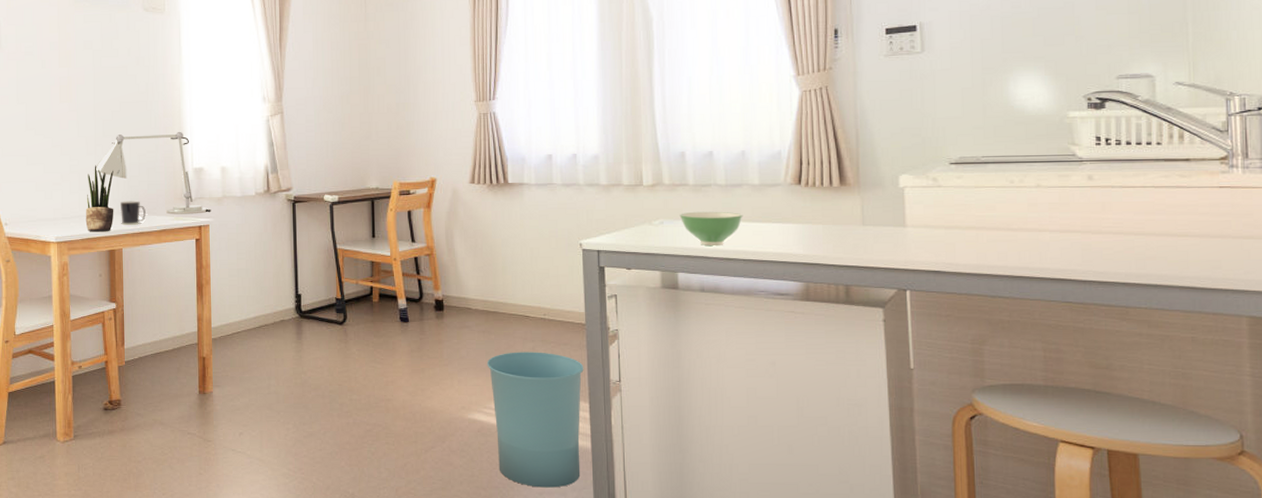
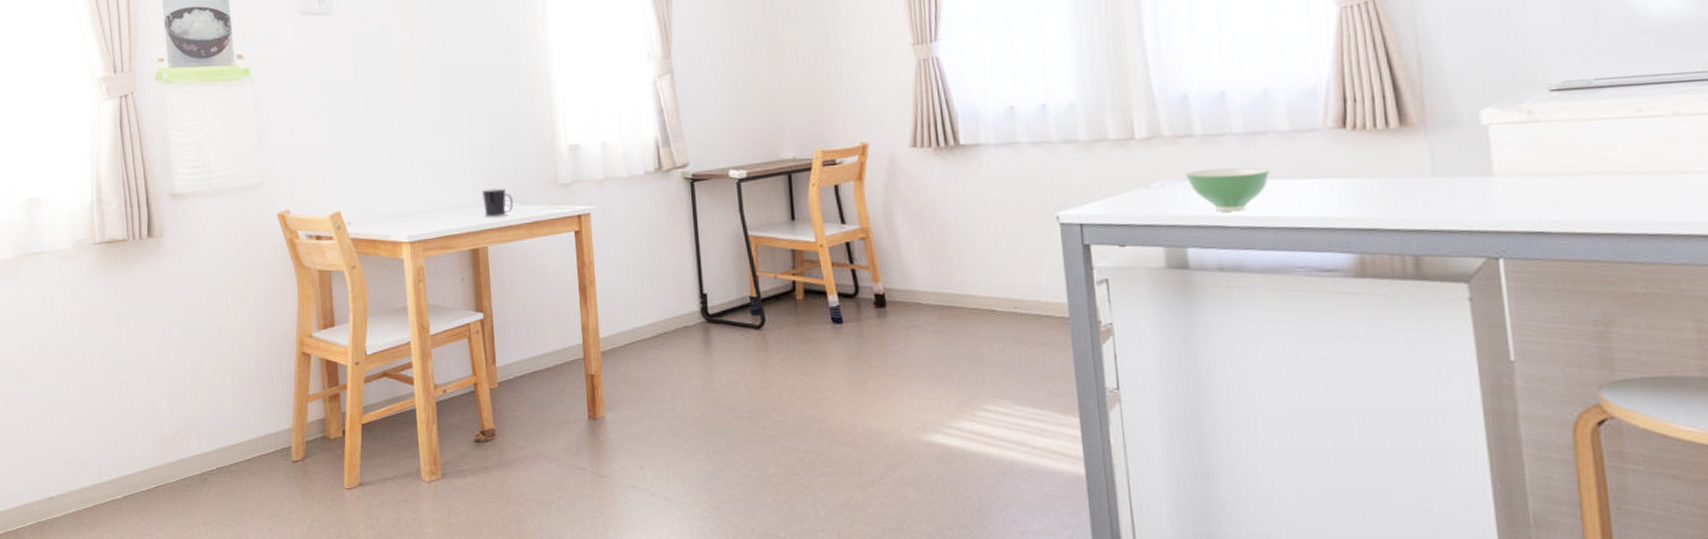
potted plant: present [85,165,114,232] -> none [441,147,476,228]
desk lamp: present [94,132,211,215] -> none [449,102,592,203]
waste bin: present [487,352,584,488] -> none [944,354,1073,526]

